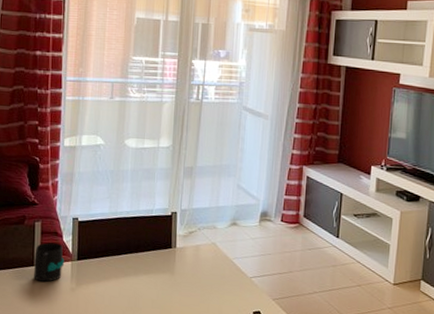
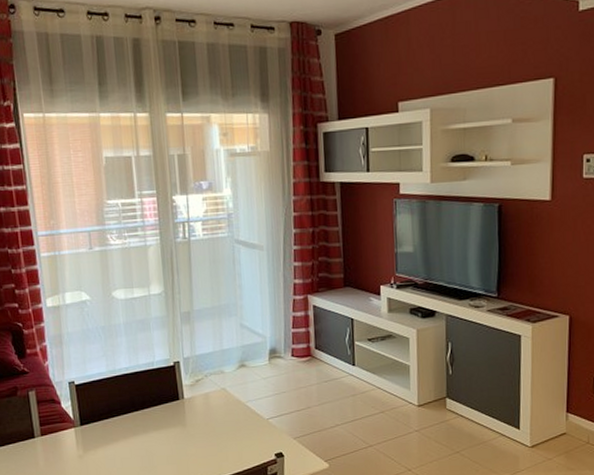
mug: present [34,242,65,282] -> none [33,411,68,453]

